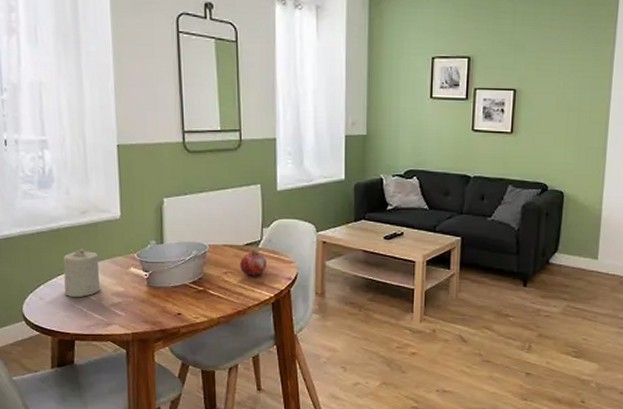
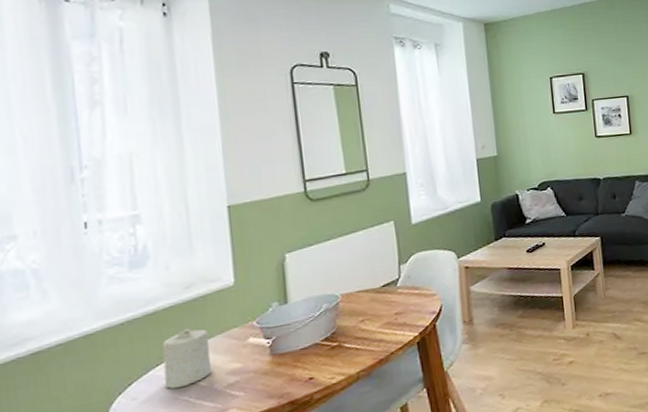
fruit: present [240,250,266,276] -> none [378,289,408,318]

